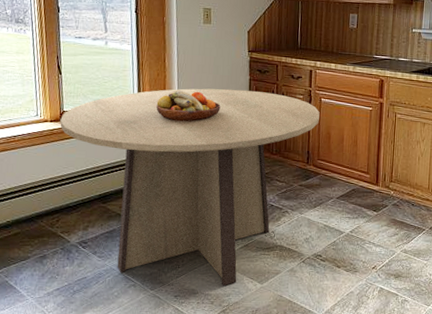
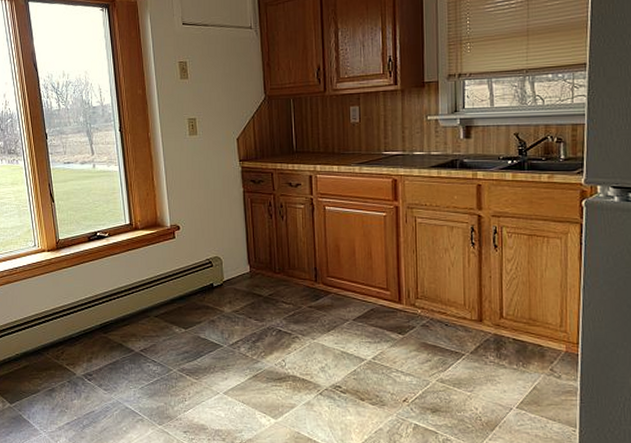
dining table: present [60,88,320,287] -> none [57,203,325,422]
fruit bowl: present [156,90,221,121] -> none [148,209,215,242]

